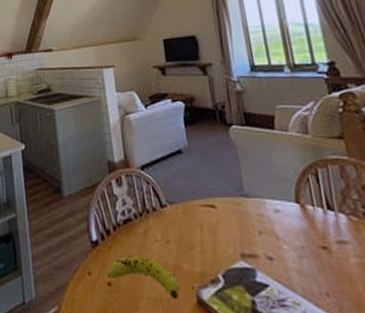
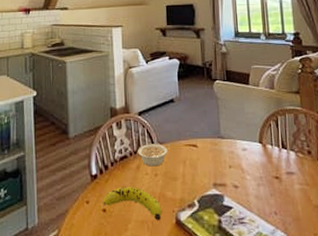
legume: none [143,204,182,232] -> present [138,144,169,167]

